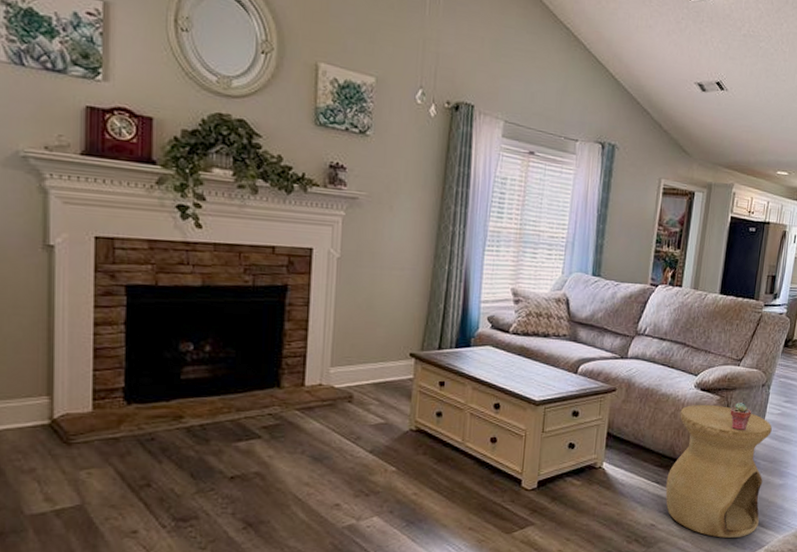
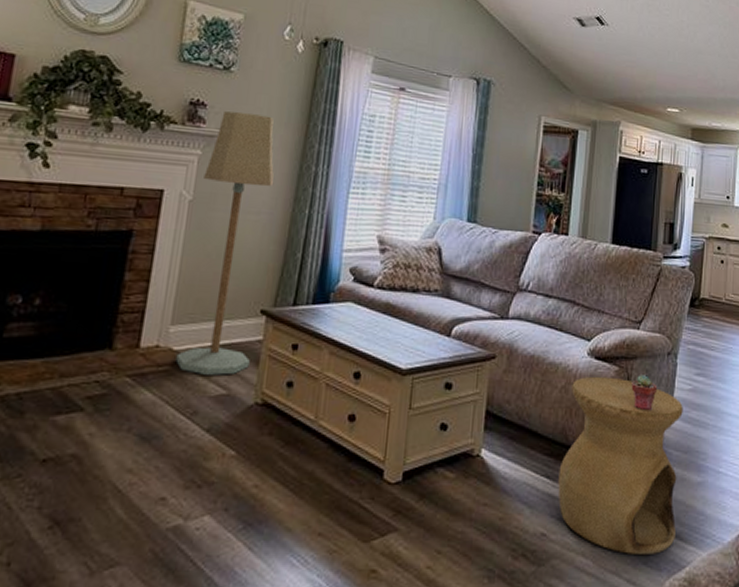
floor lamp: none [338,174,415,408] -> present [176,111,275,375]

